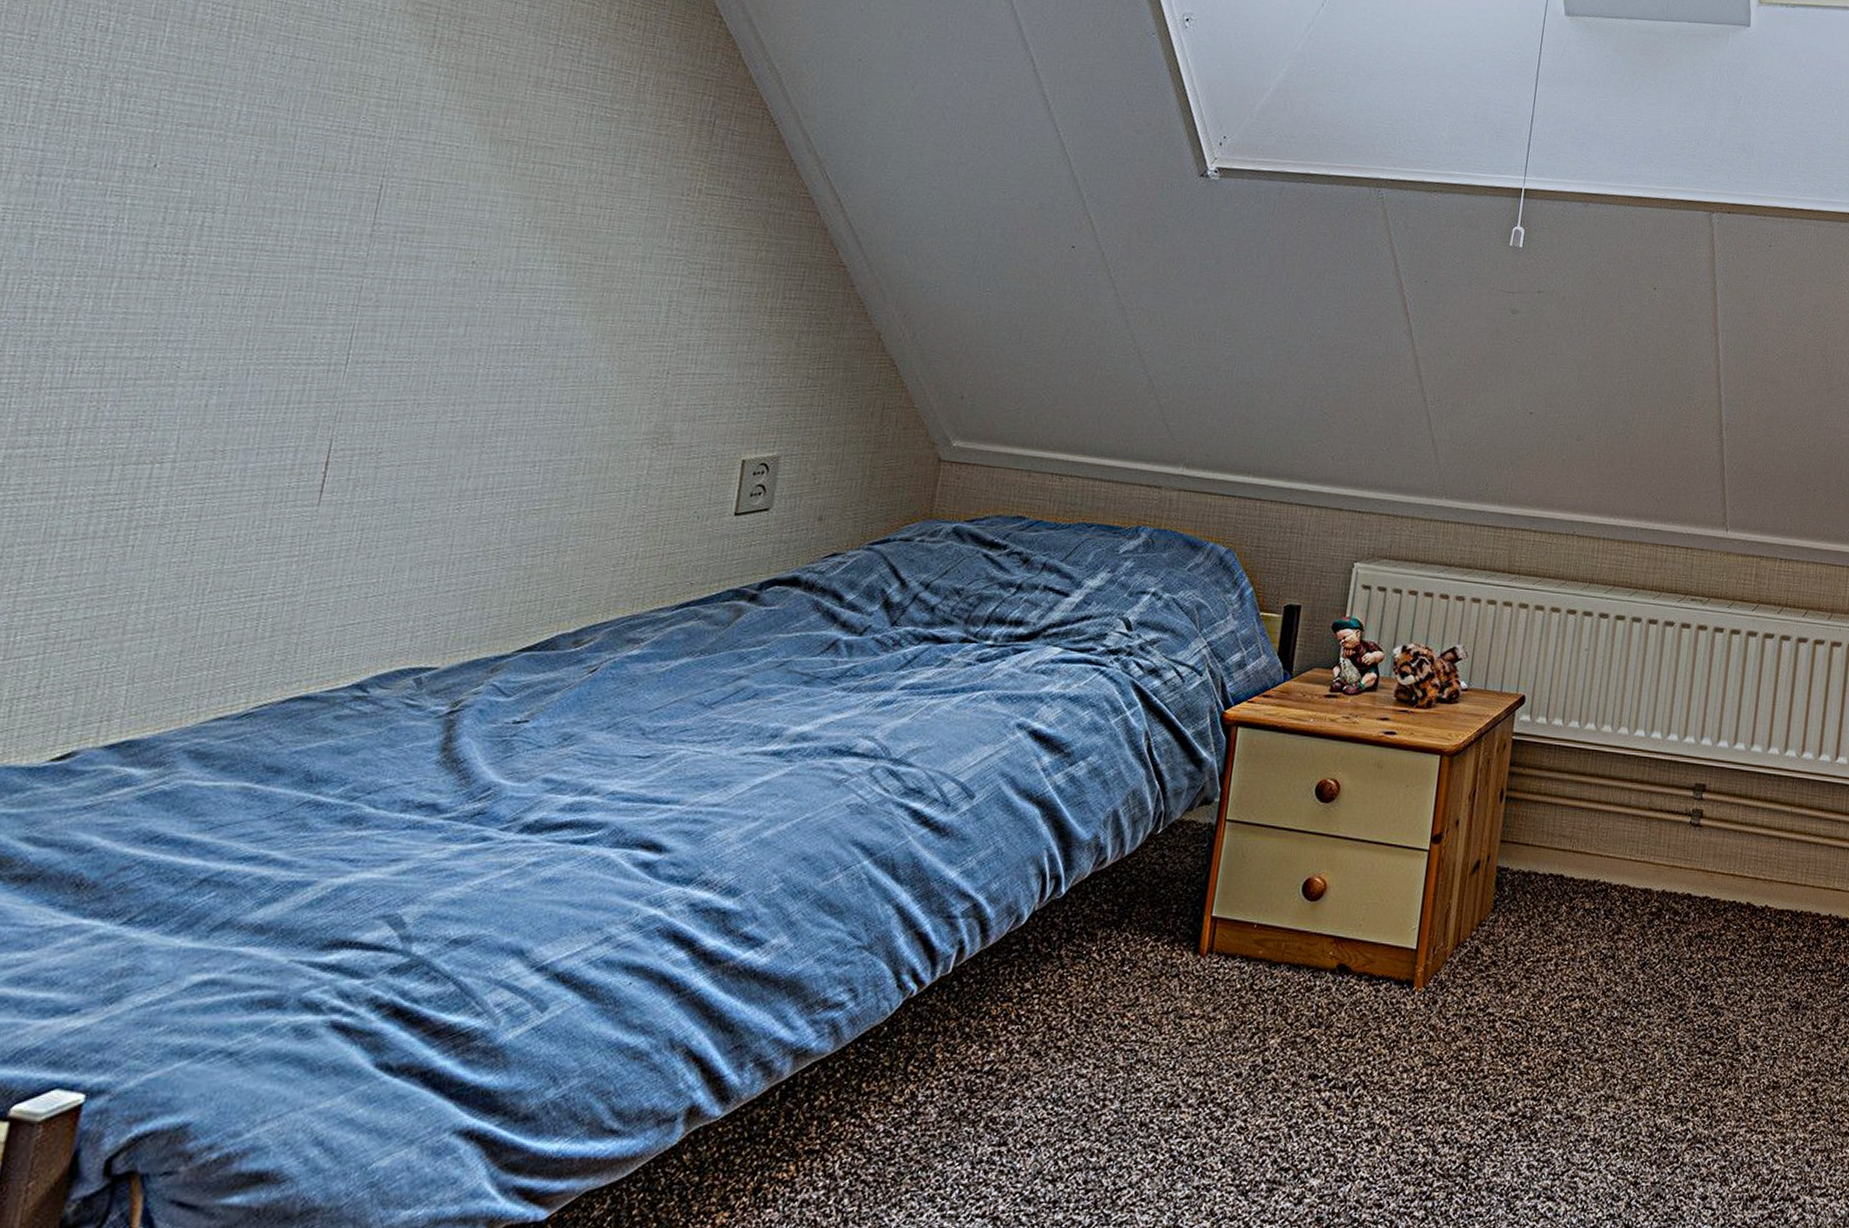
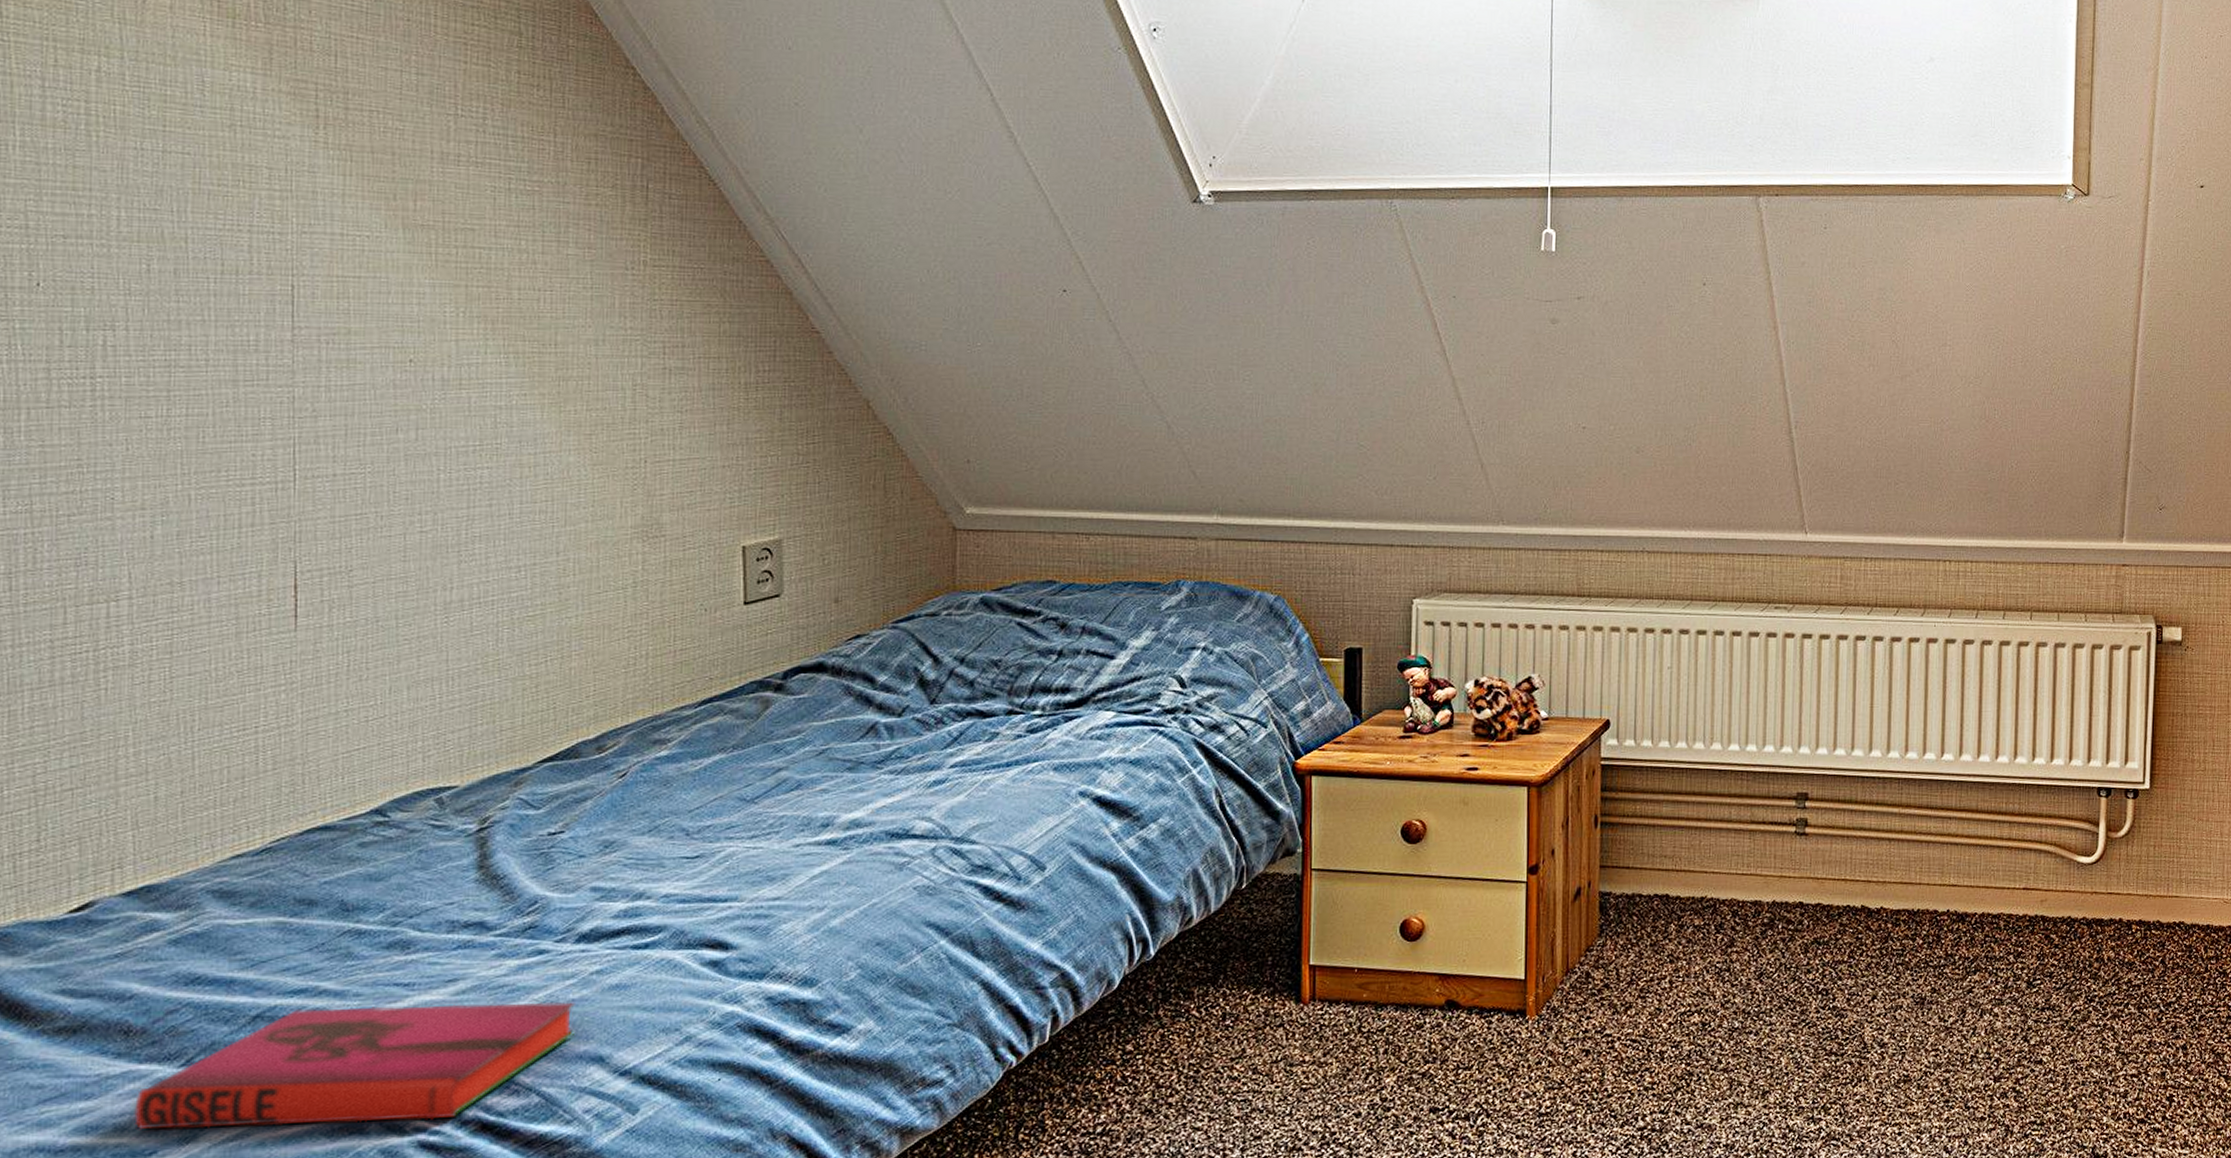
hardback book: none [66,877,508,1000] -> present [134,1002,576,1131]

